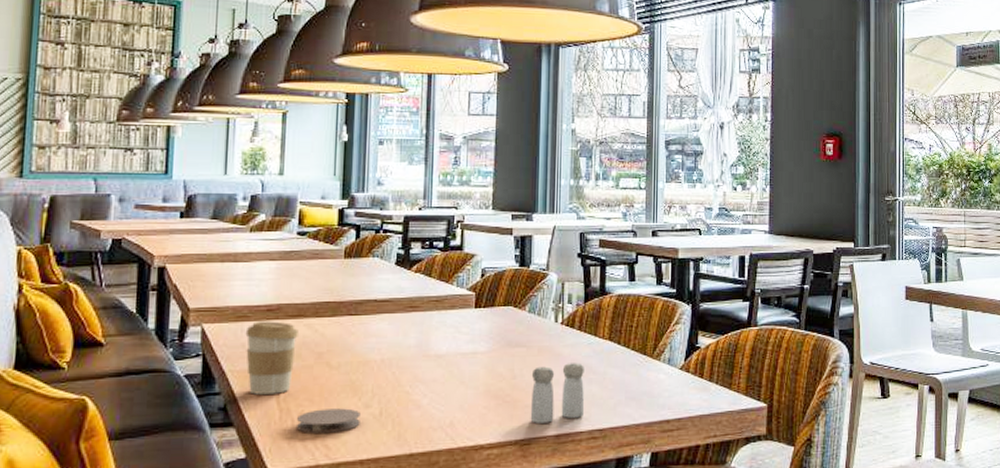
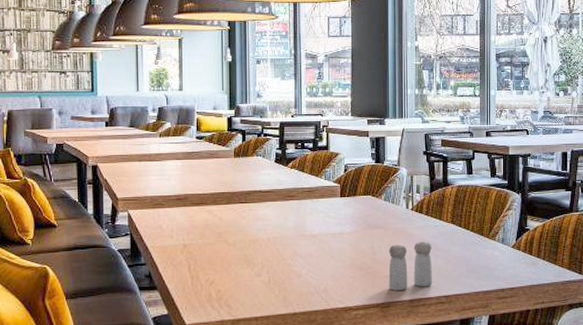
coffee cup: present [245,321,300,395] -> none [161,208,203,265]
coaster: present [297,408,361,433] -> none [205,276,254,296]

